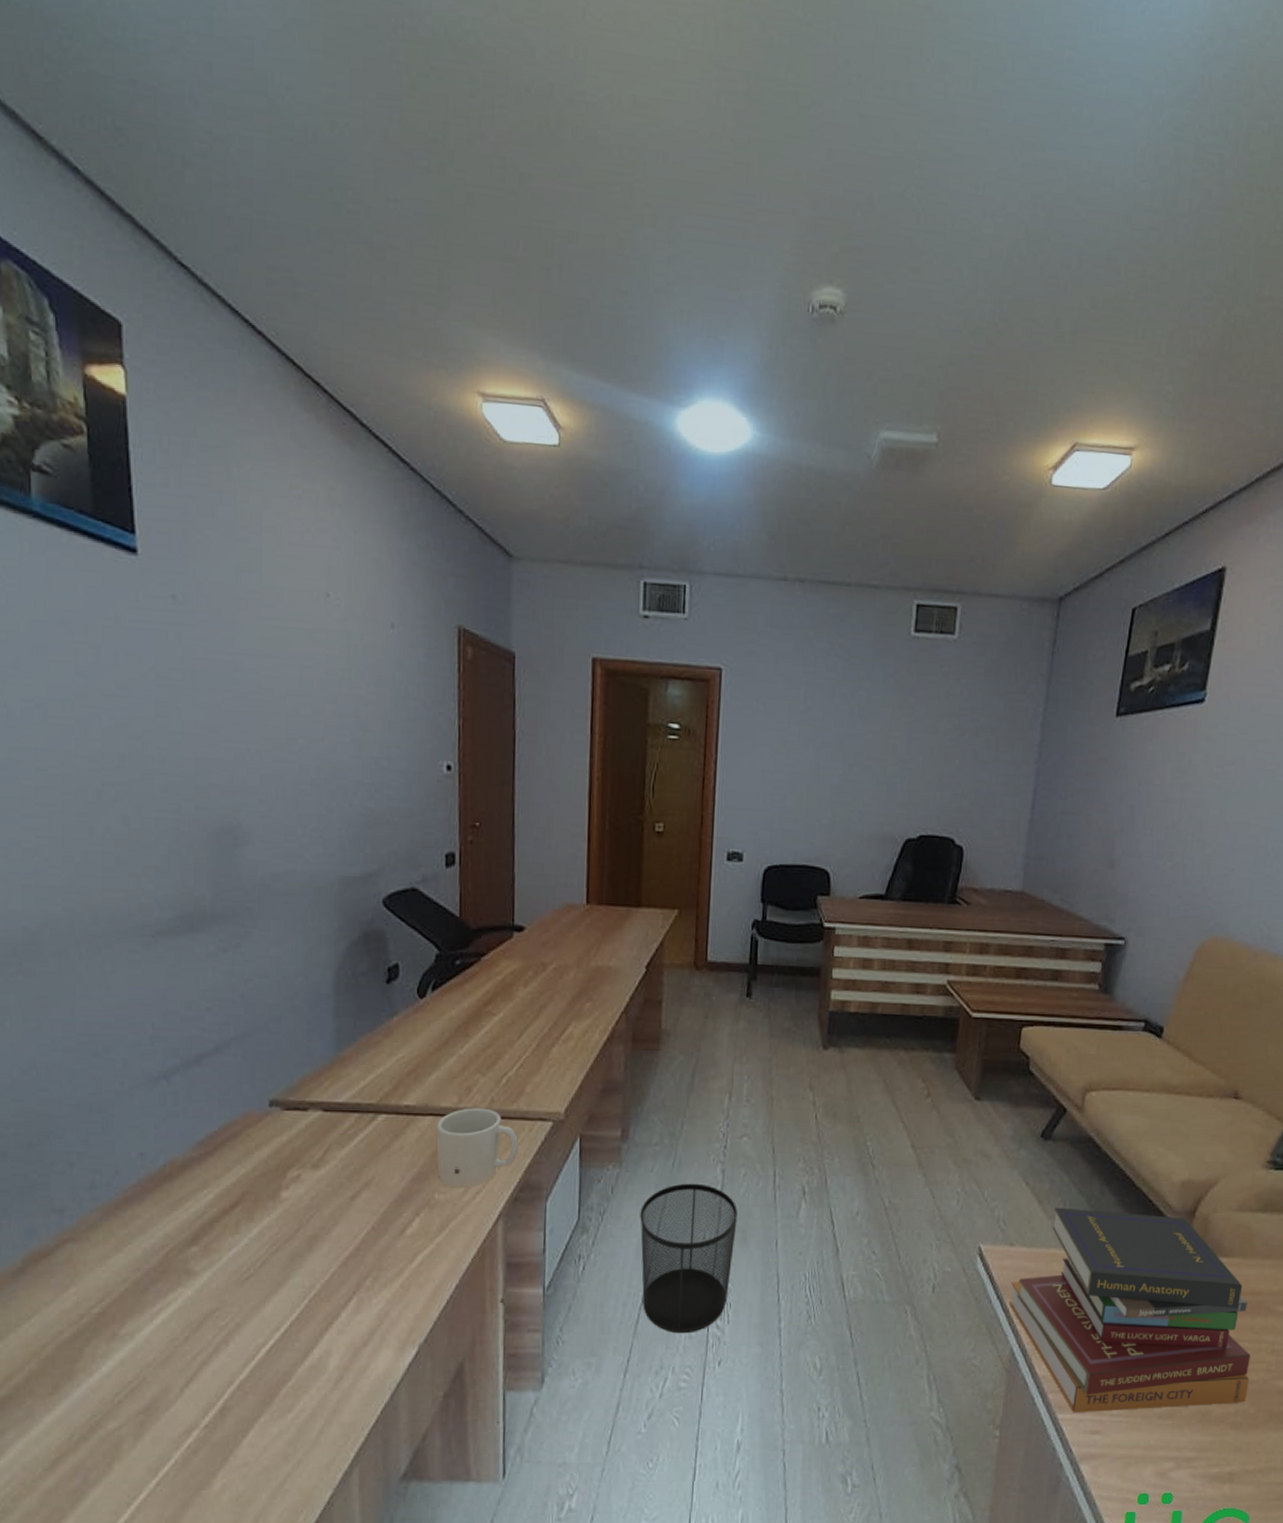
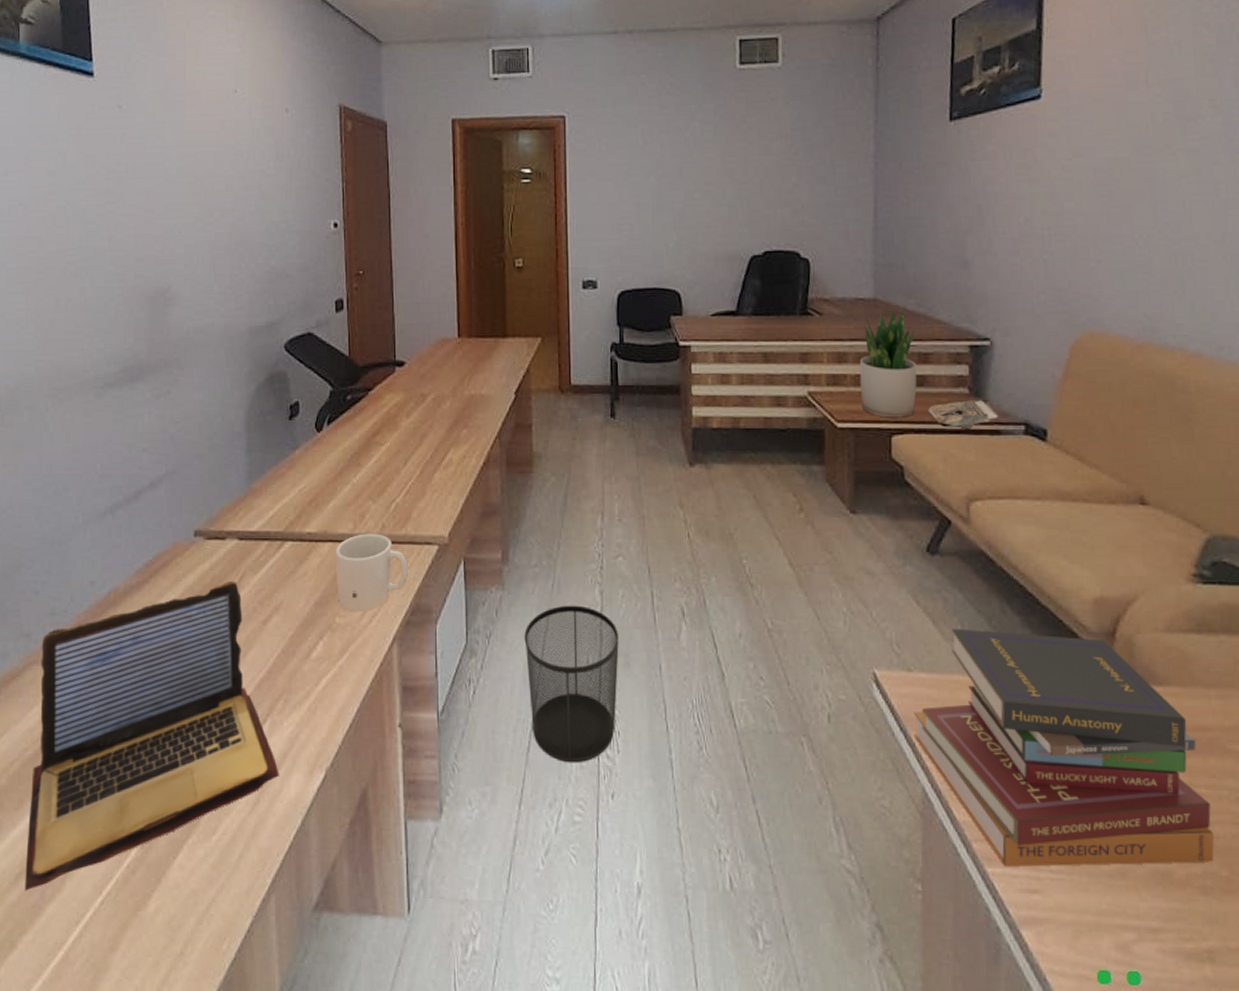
laptop: none [63,1154,366,1476] -> present [25,580,279,891]
planter: none [997,905,1057,1010] -> present [859,310,917,418]
magazine: none [1059,996,1122,1023] -> present [928,400,998,428]

